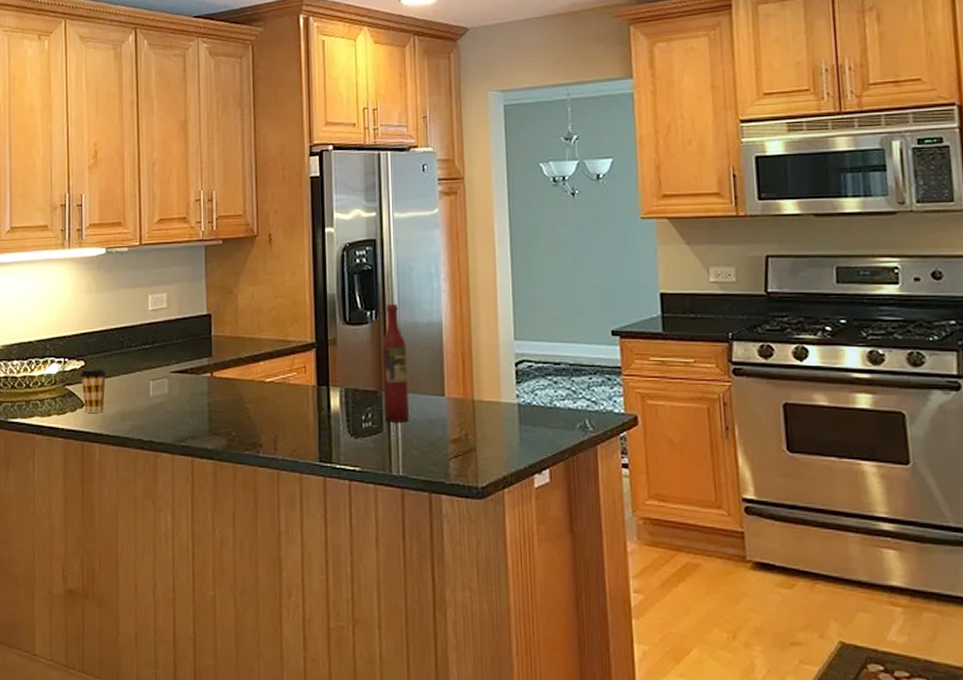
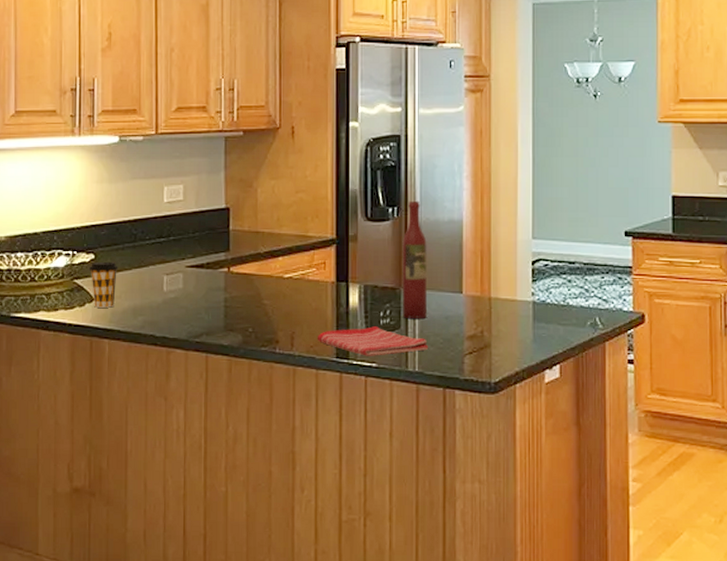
dish towel: none [299,429,413,460] -> present [317,325,429,356]

